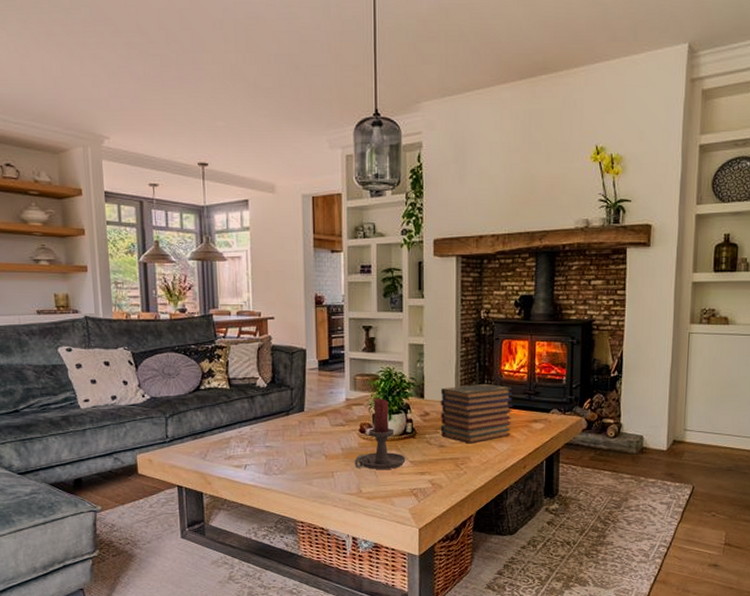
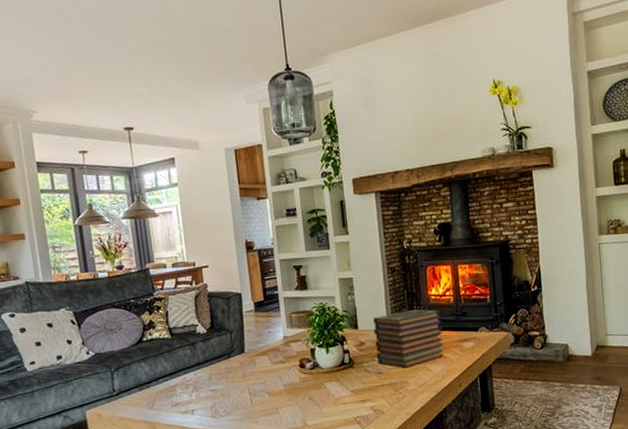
candle holder: present [355,398,406,469] -> none [298,333,347,403]

